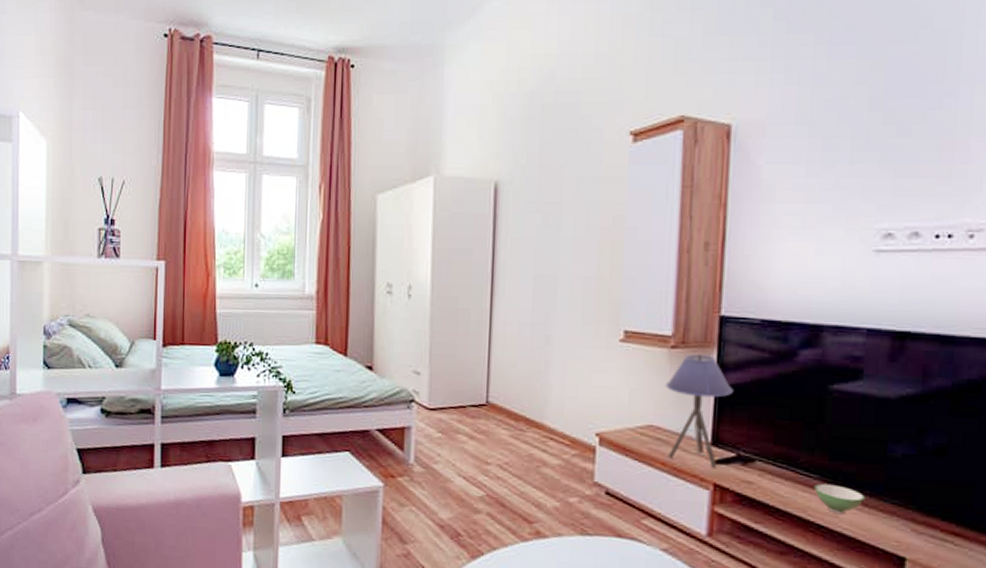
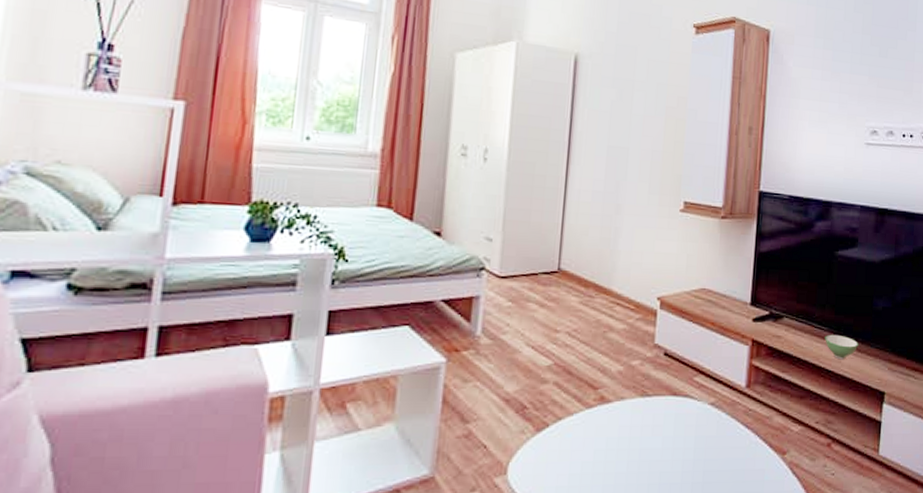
table lamp: present [665,354,734,468] -> none [716,224,769,325]

